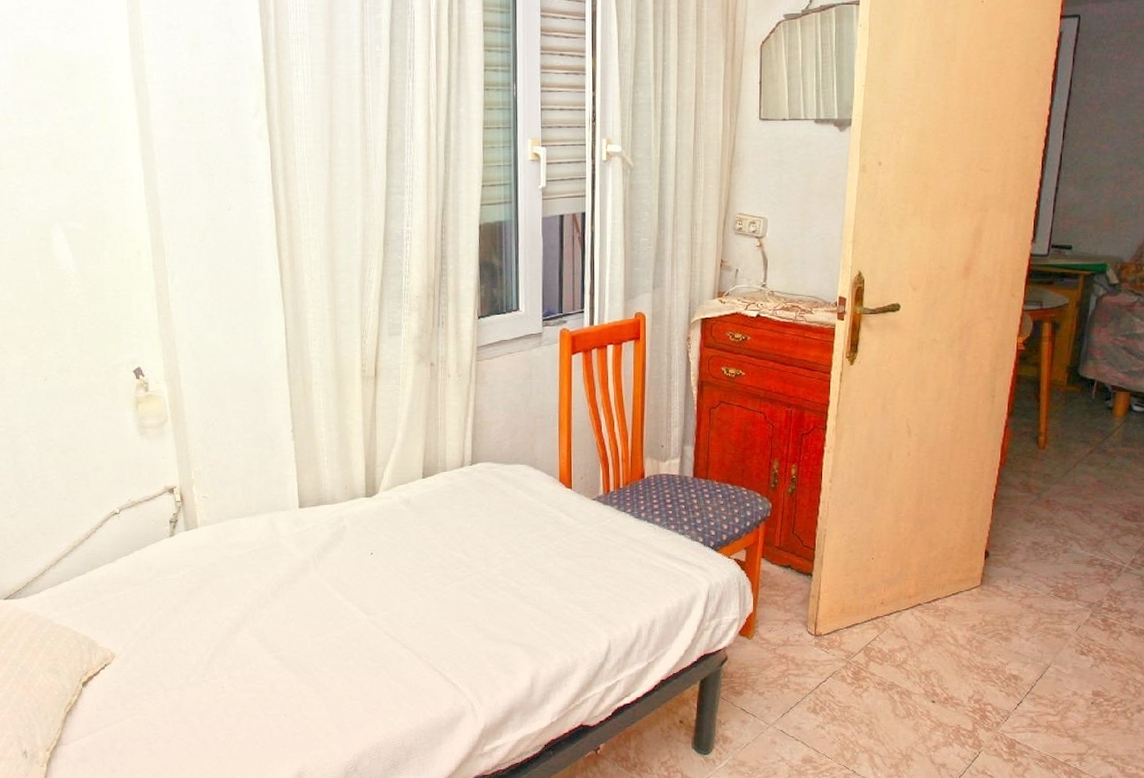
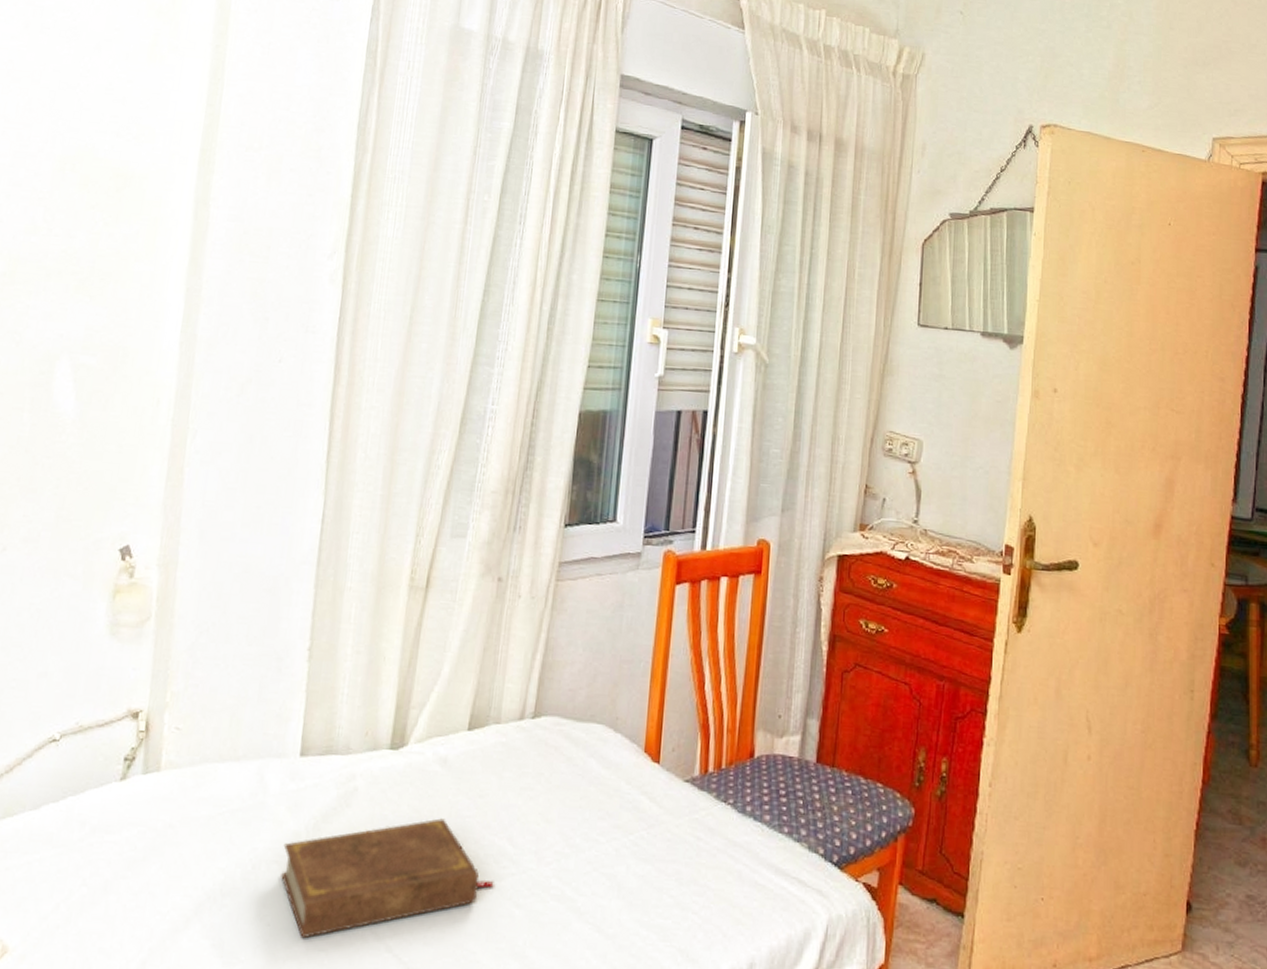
book: none [298,542,458,631] -> present [281,818,496,939]

